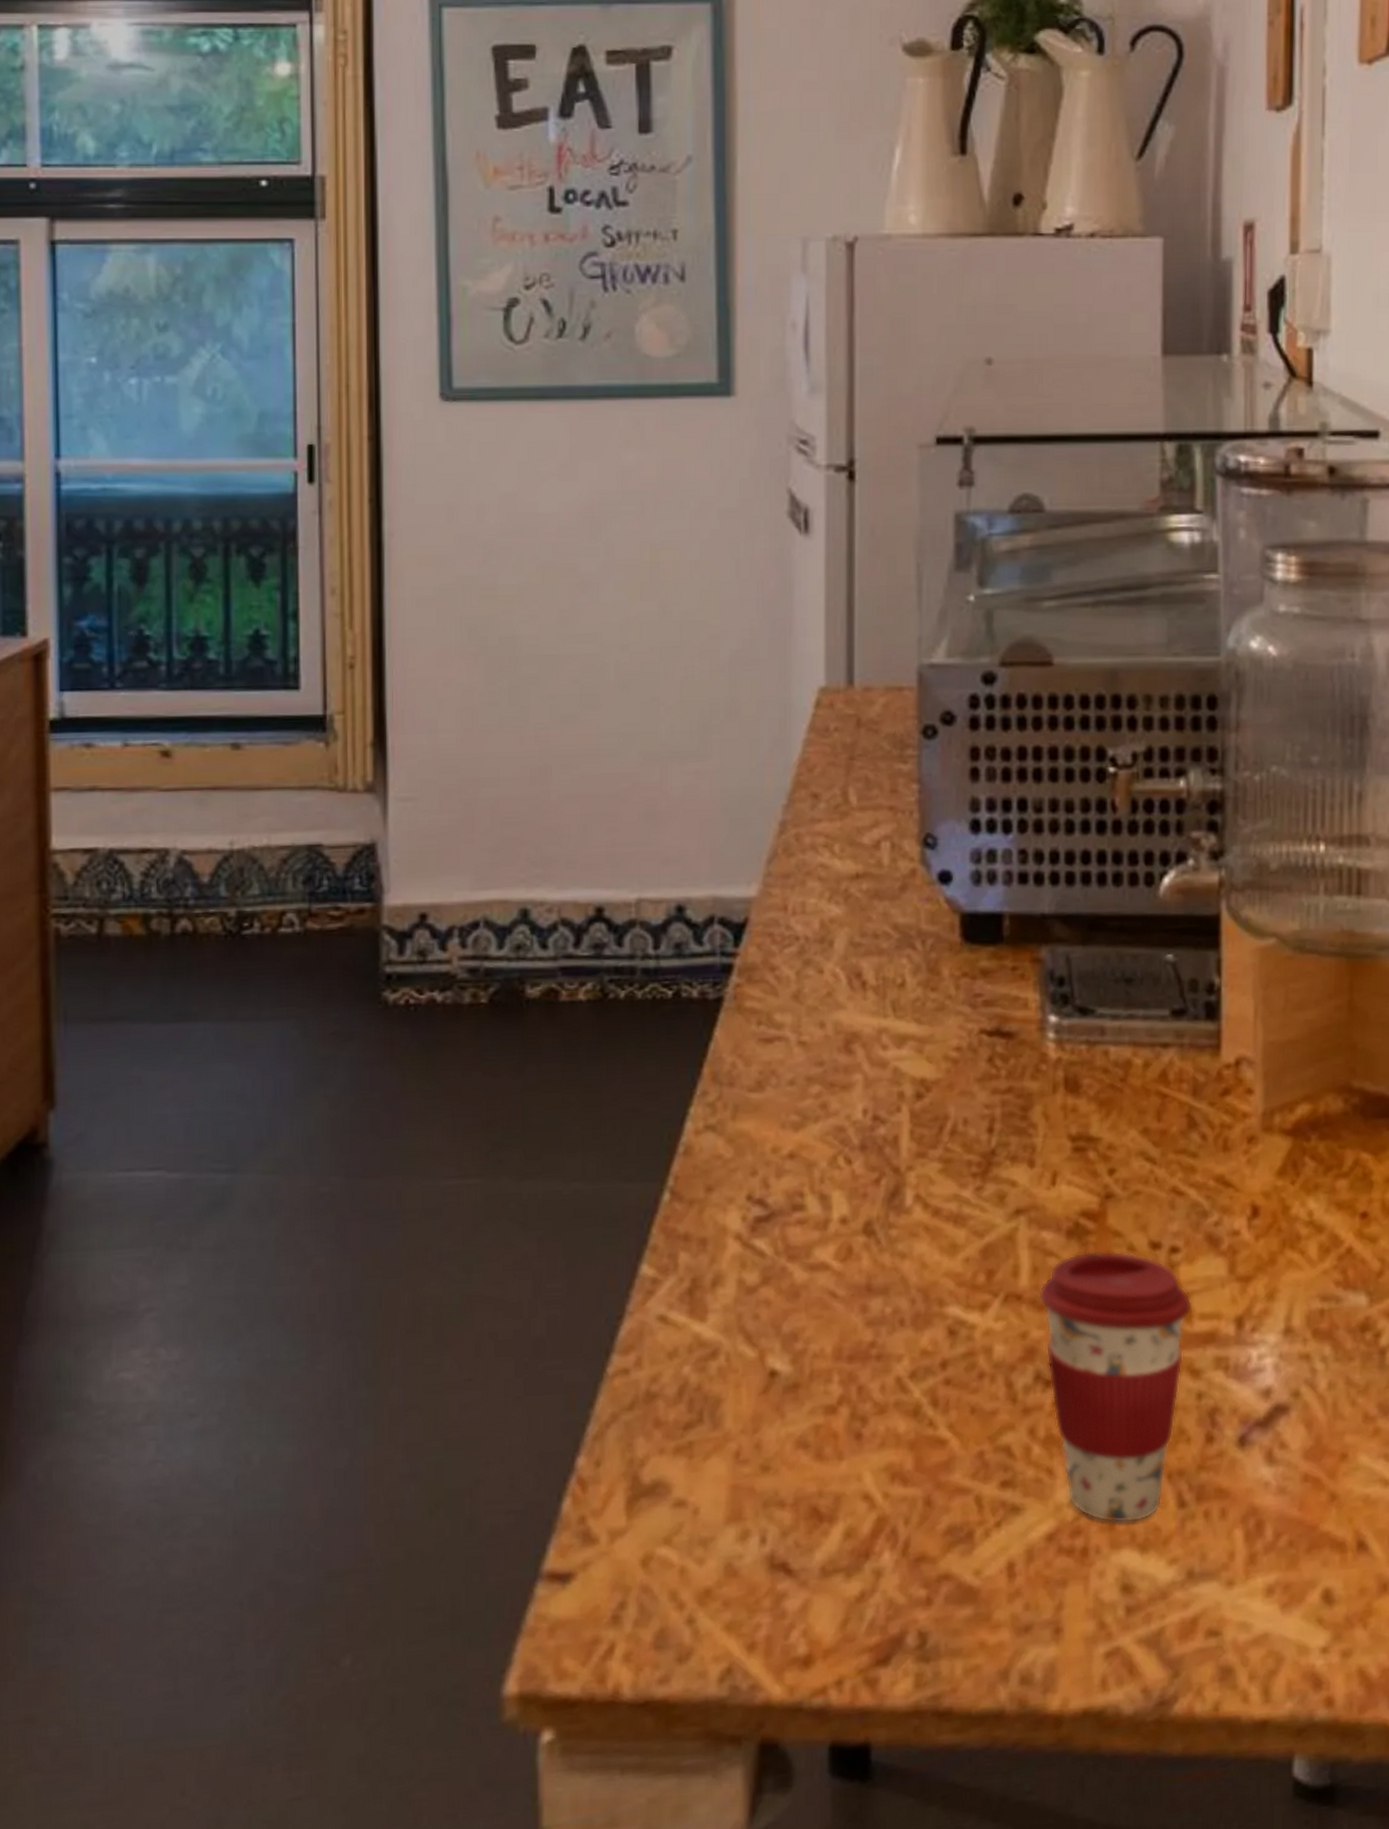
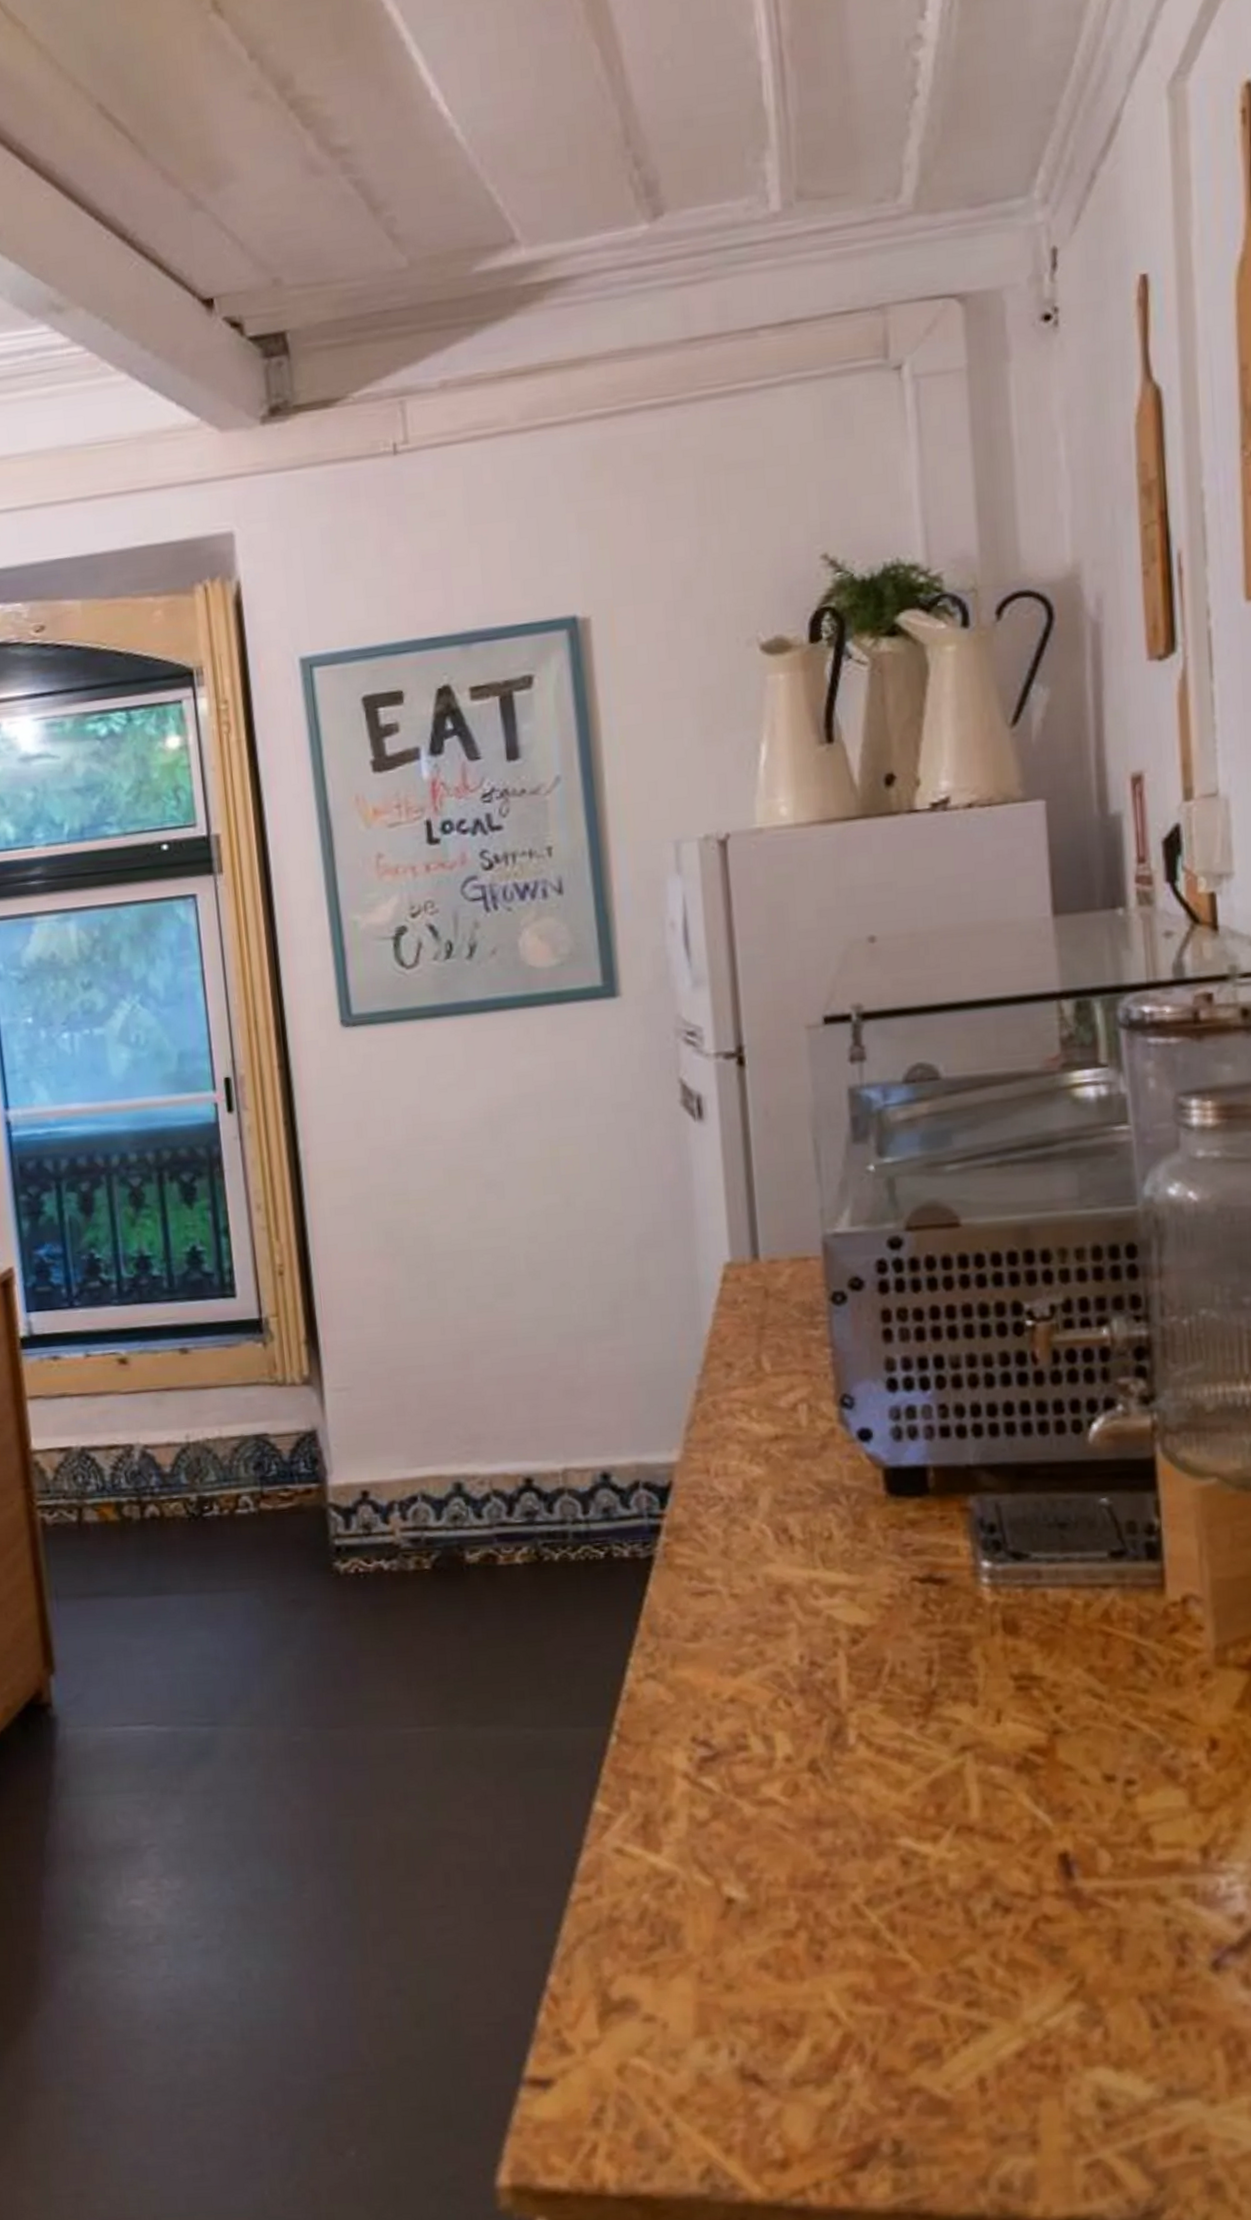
coffee cup: present [1039,1251,1192,1524] -> none [991,1784,1152,2043]

